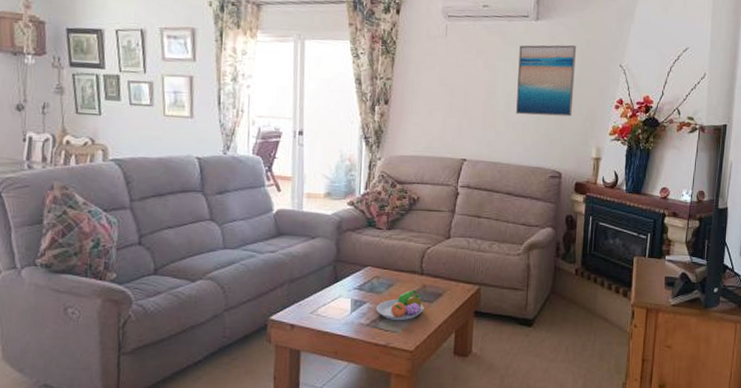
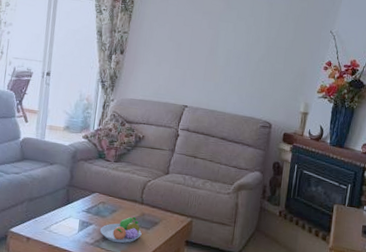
wall art: present [515,45,576,117] -> none [233,9,291,74]

